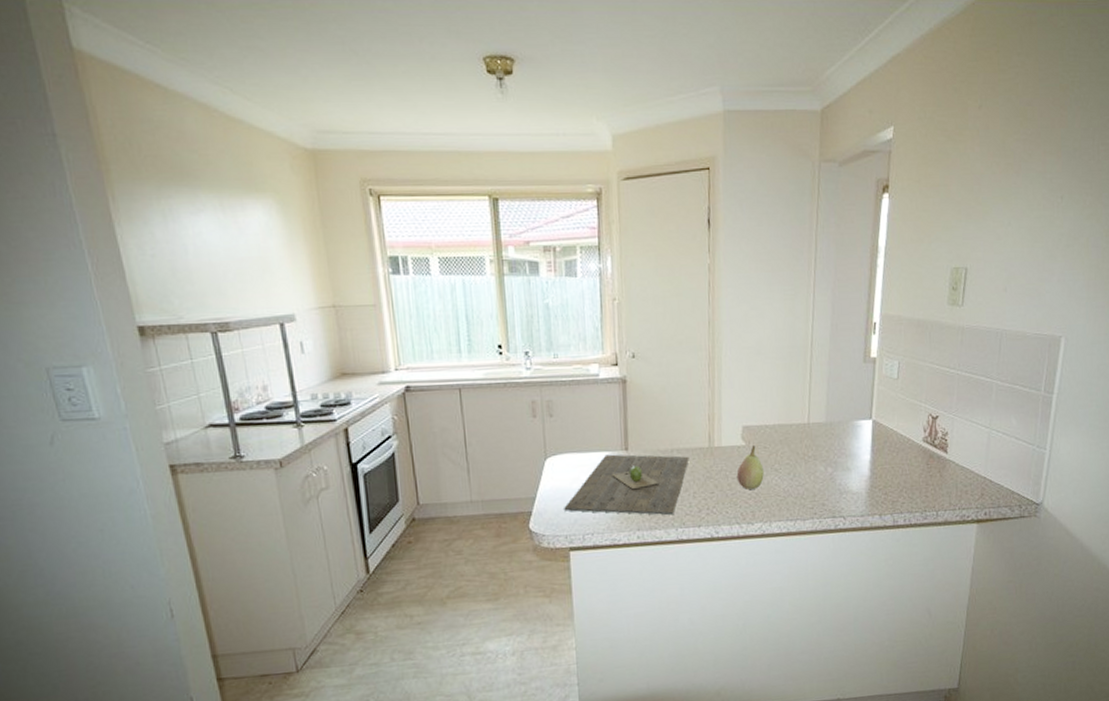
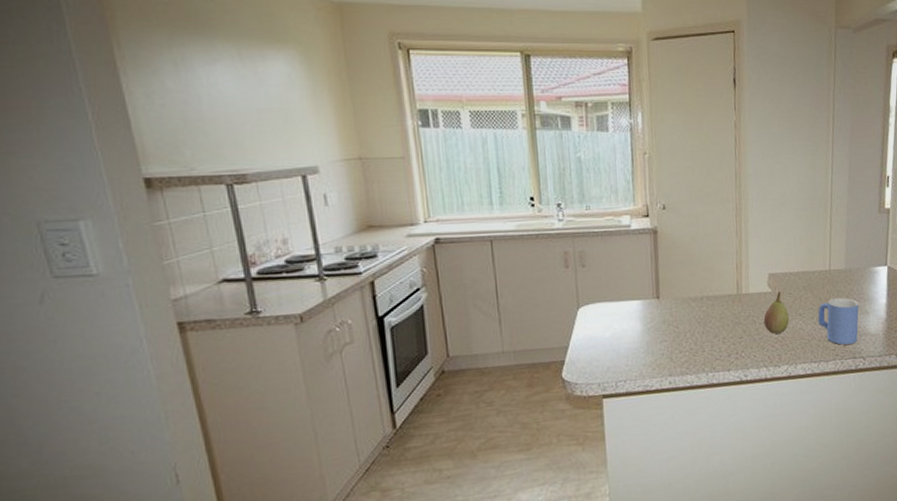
cutting board: present [564,454,689,516] -> none [597,302,719,361]
mug: none [795,453,840,503] -> present [818,298,859,345]

